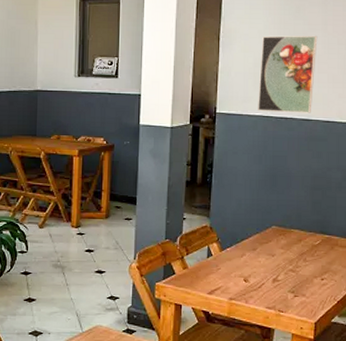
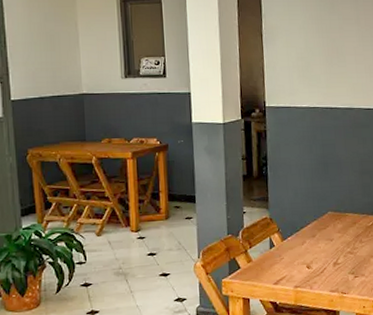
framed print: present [258,35,318,113] -> none [302,29,354,103]

